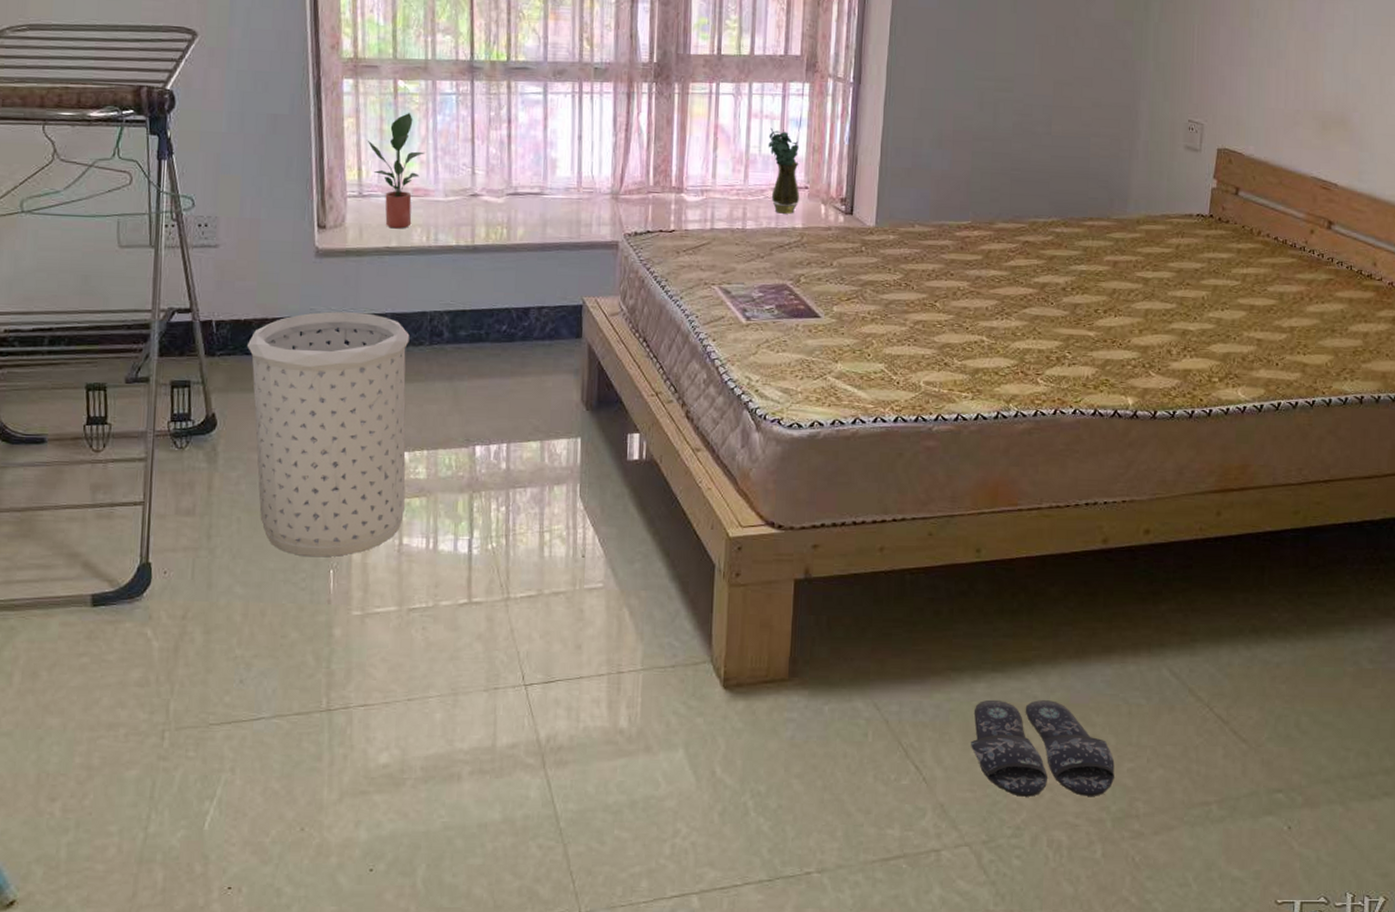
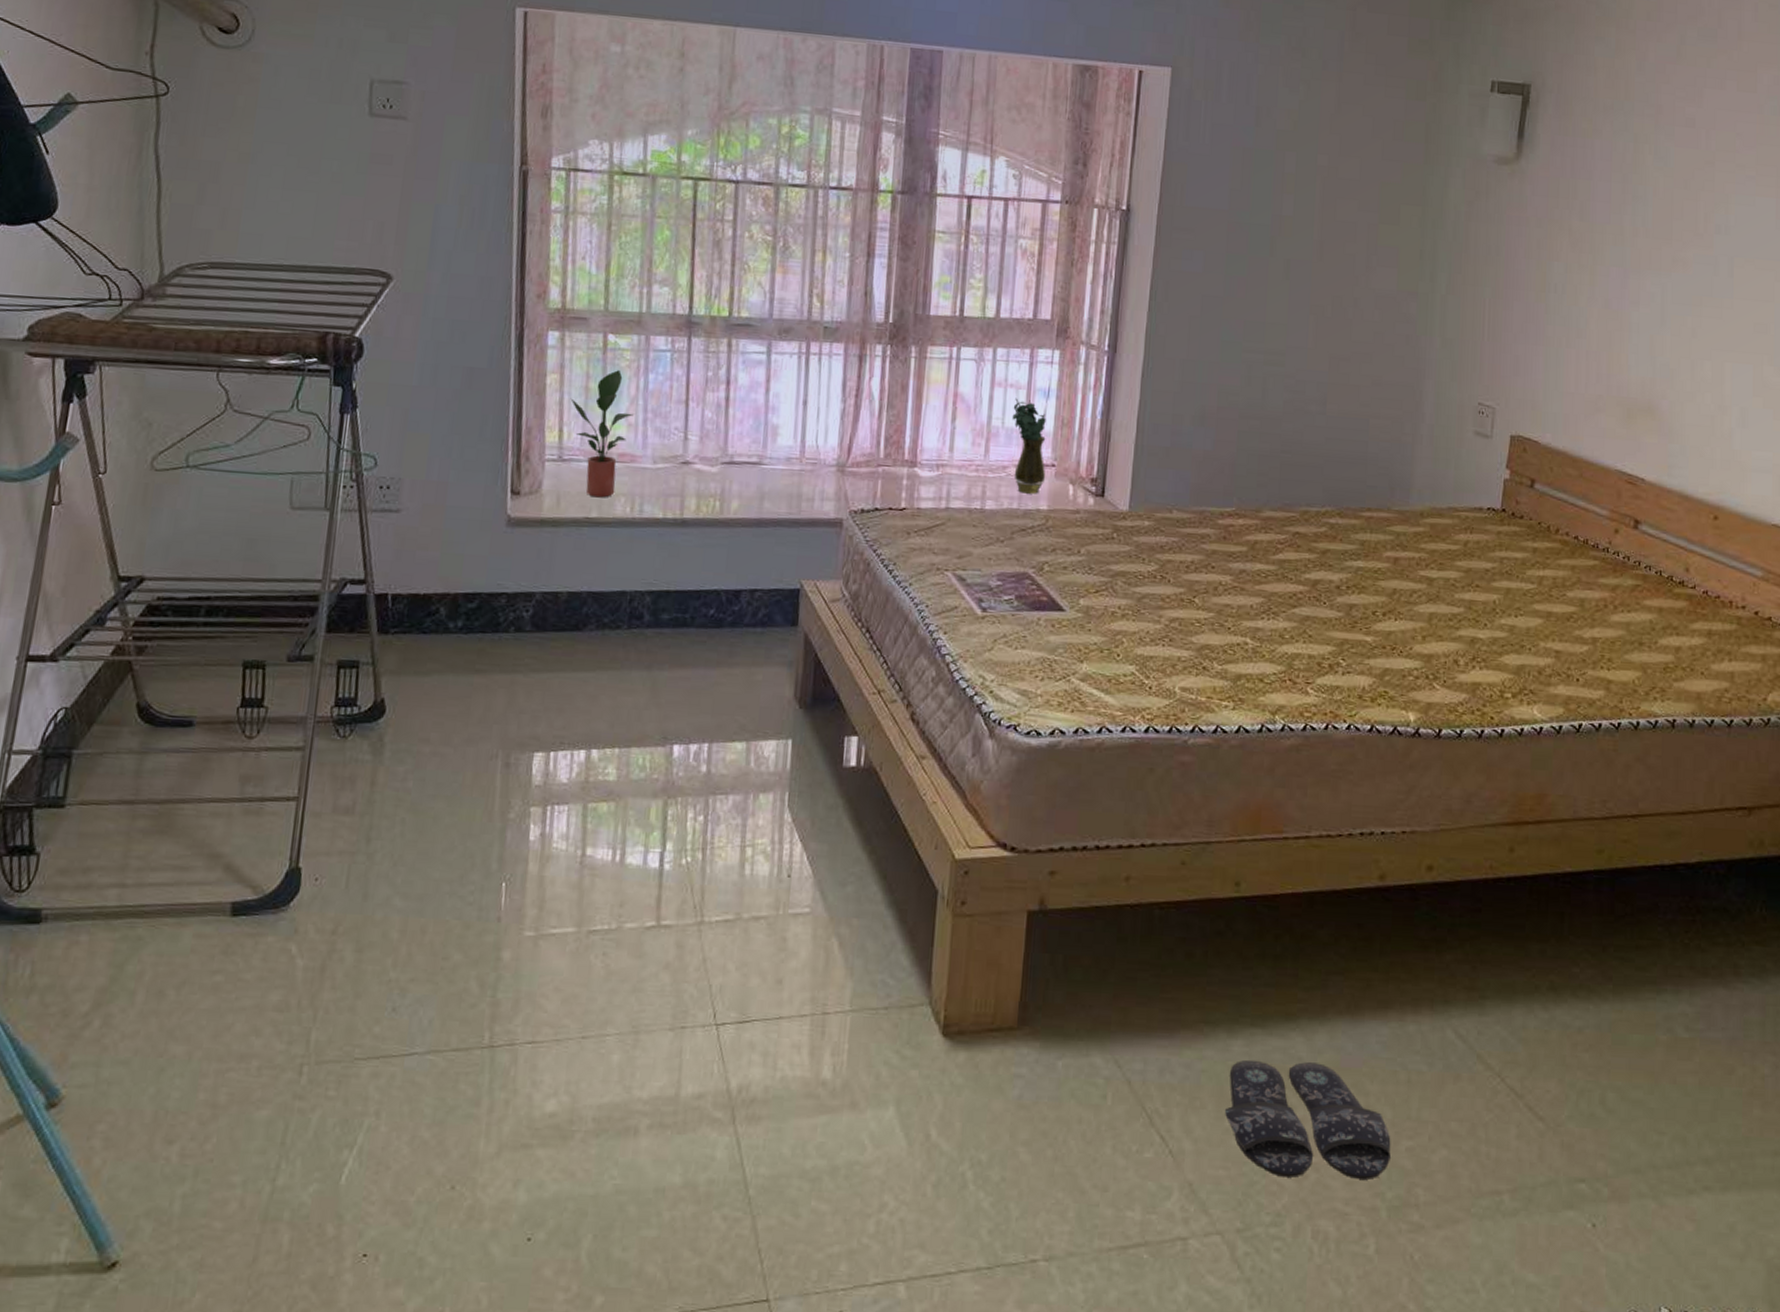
laundry basket: present [246,311,410,558] -> none [424,587,606,868]

